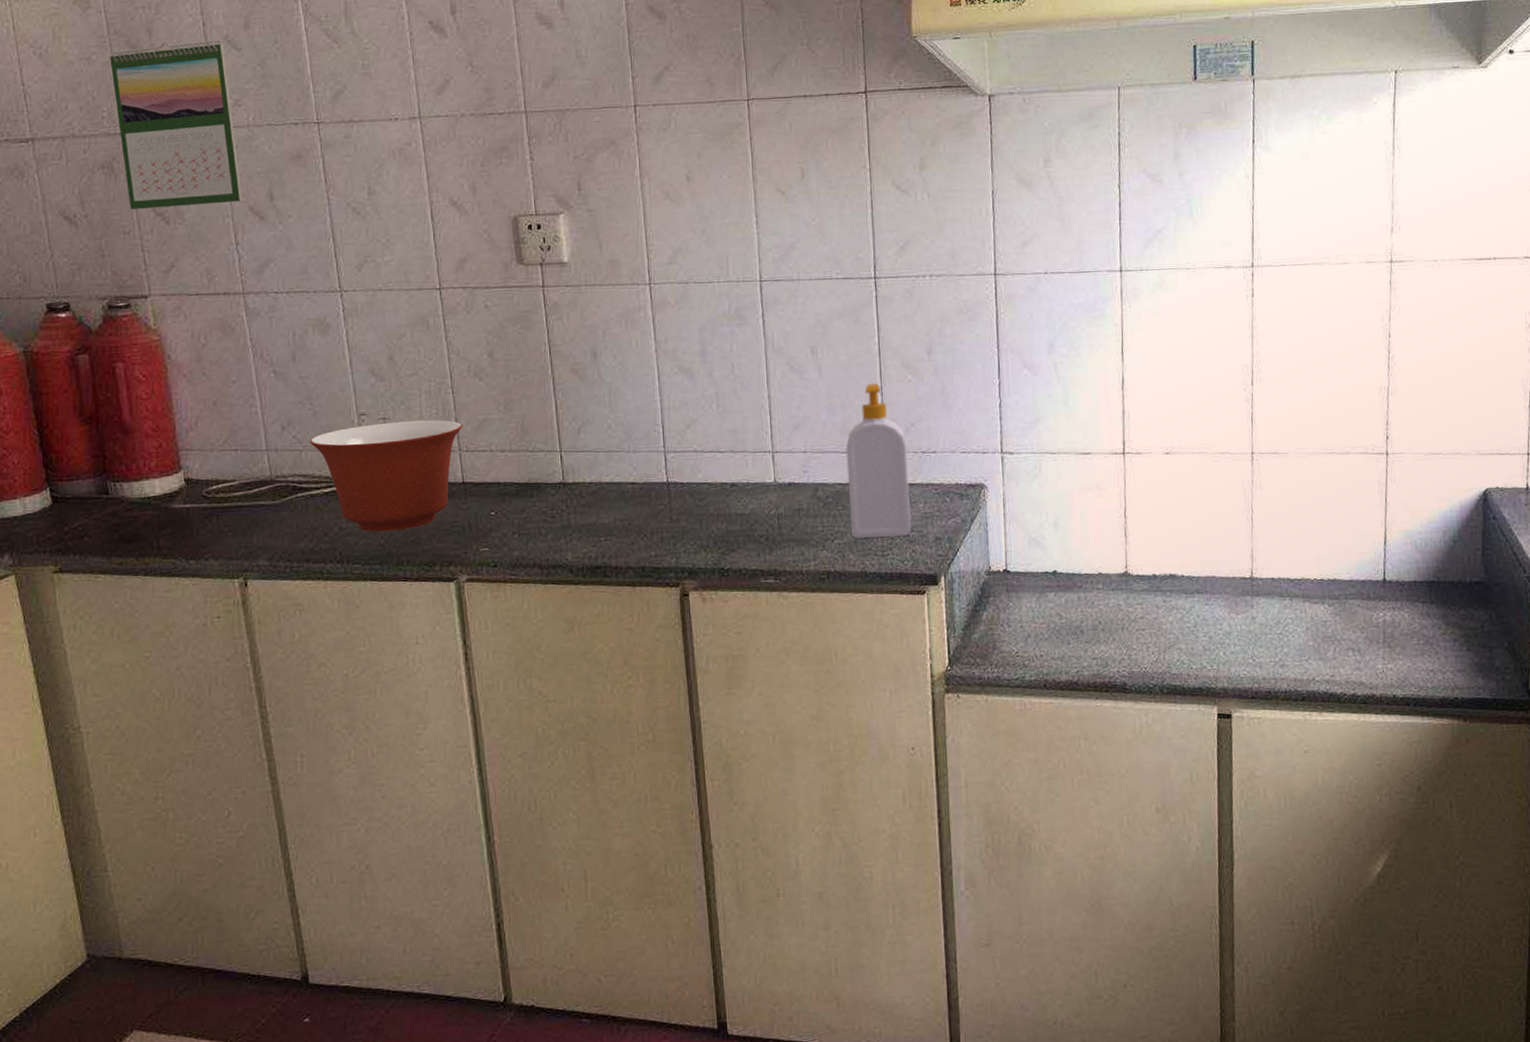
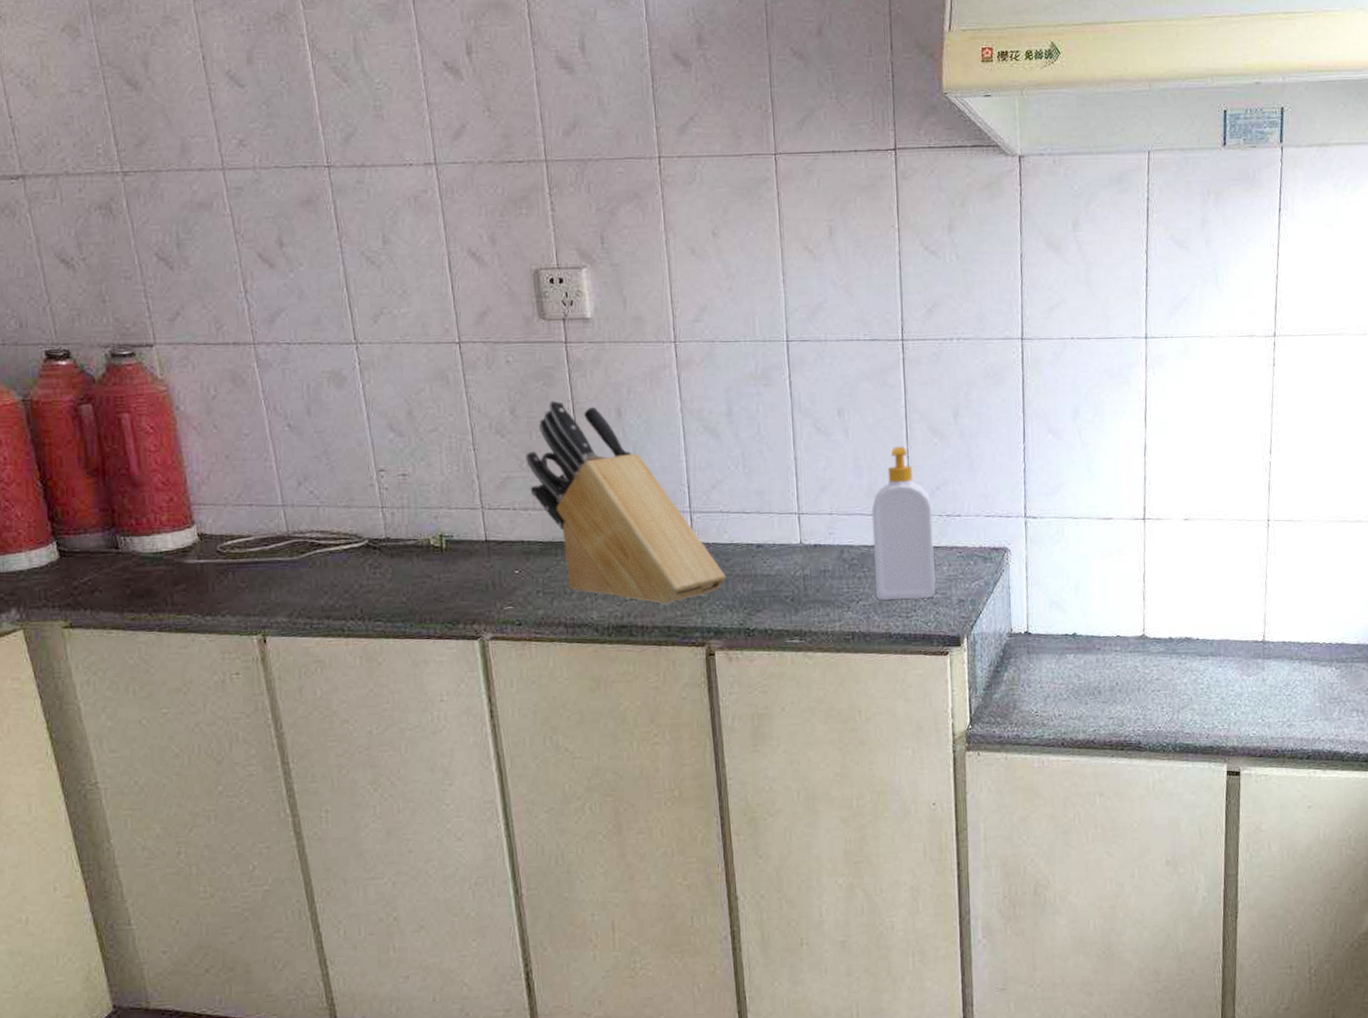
calendar: present [110,39,243,210] -> none [103,74,250,254]
mixing bowl: present [309,420,462,532] -> none [327,477,484,590]
knife block: none [503,342,701,546] -> present [526,399,727,606]

